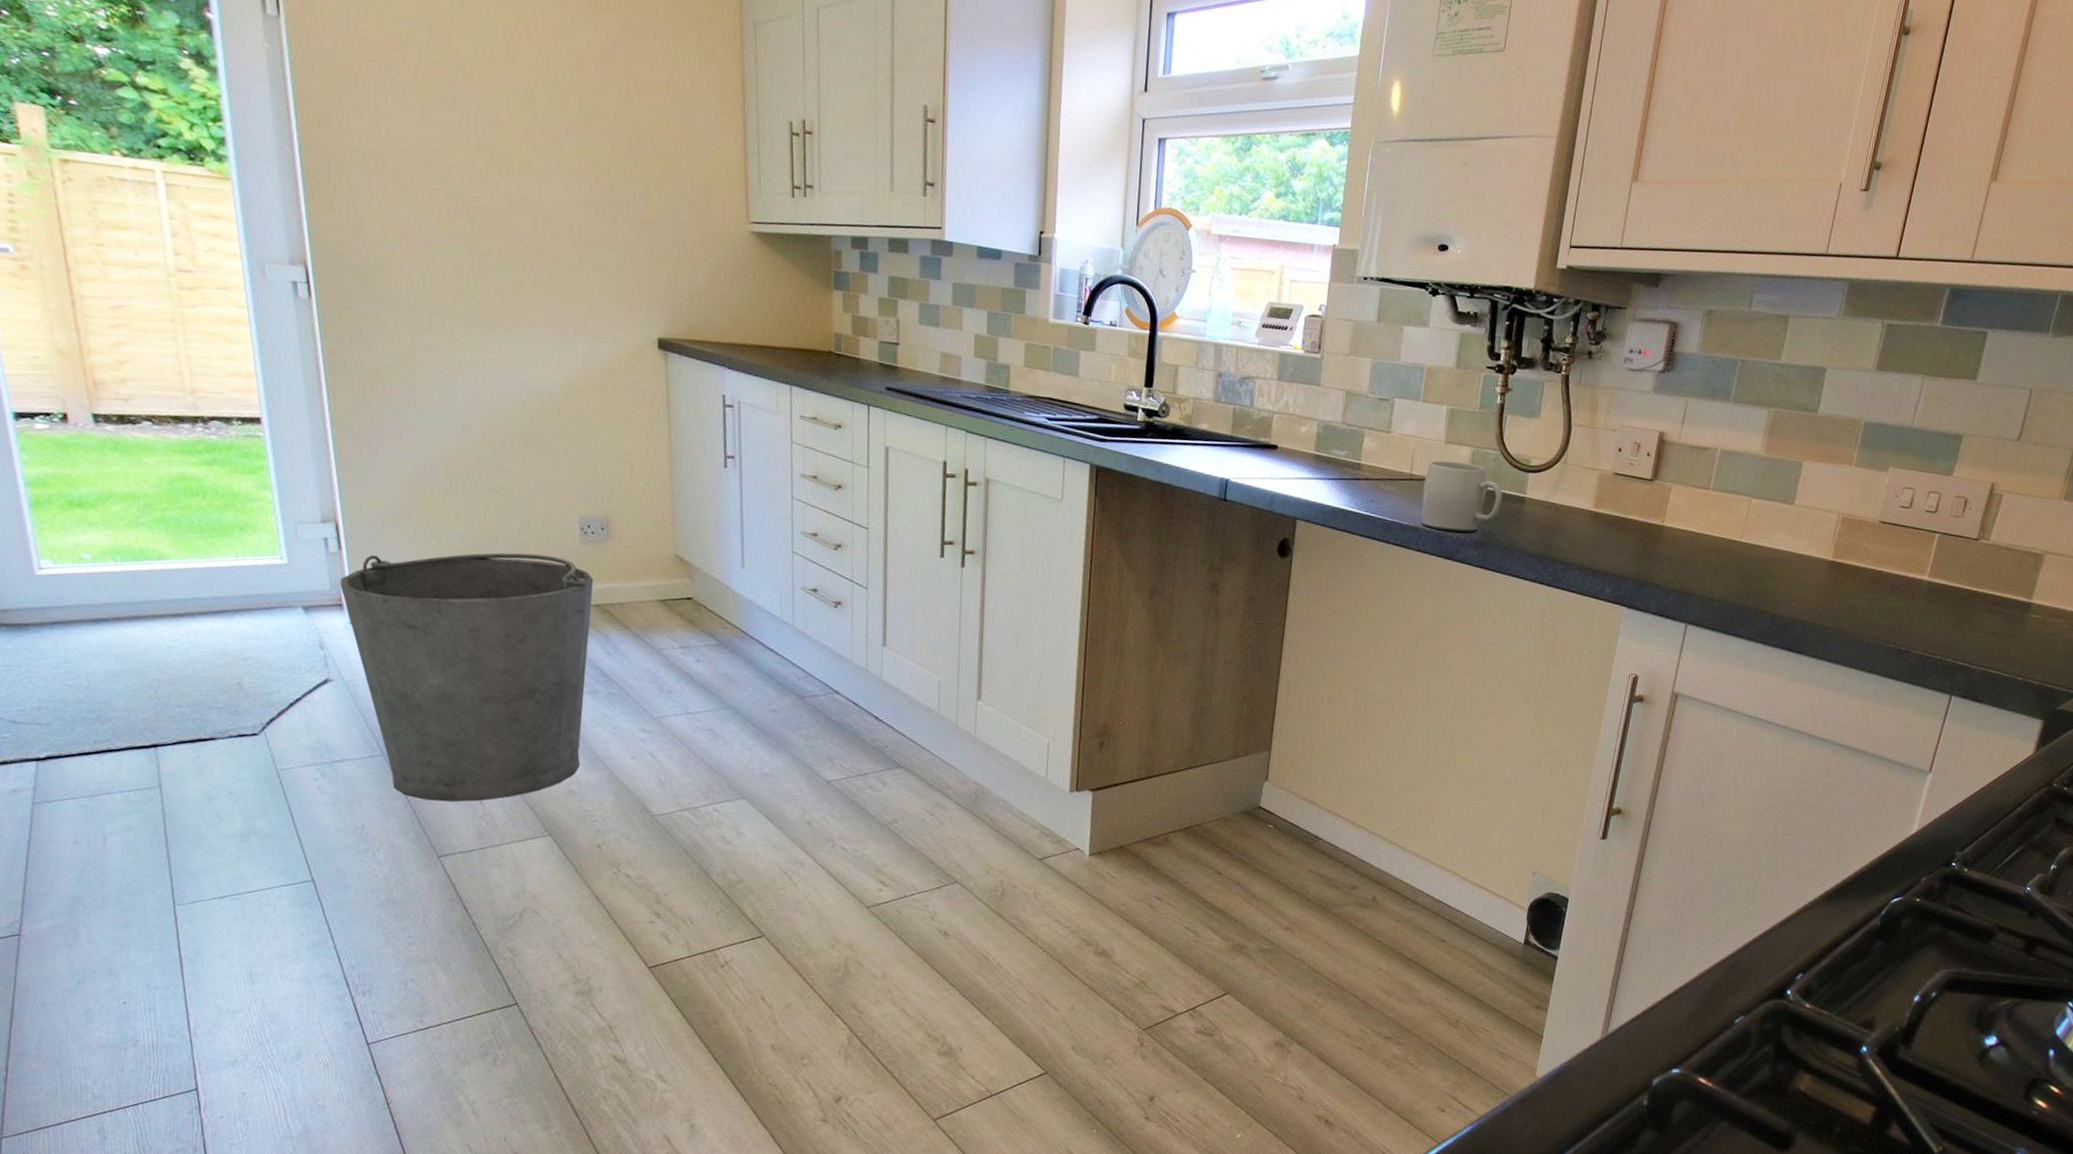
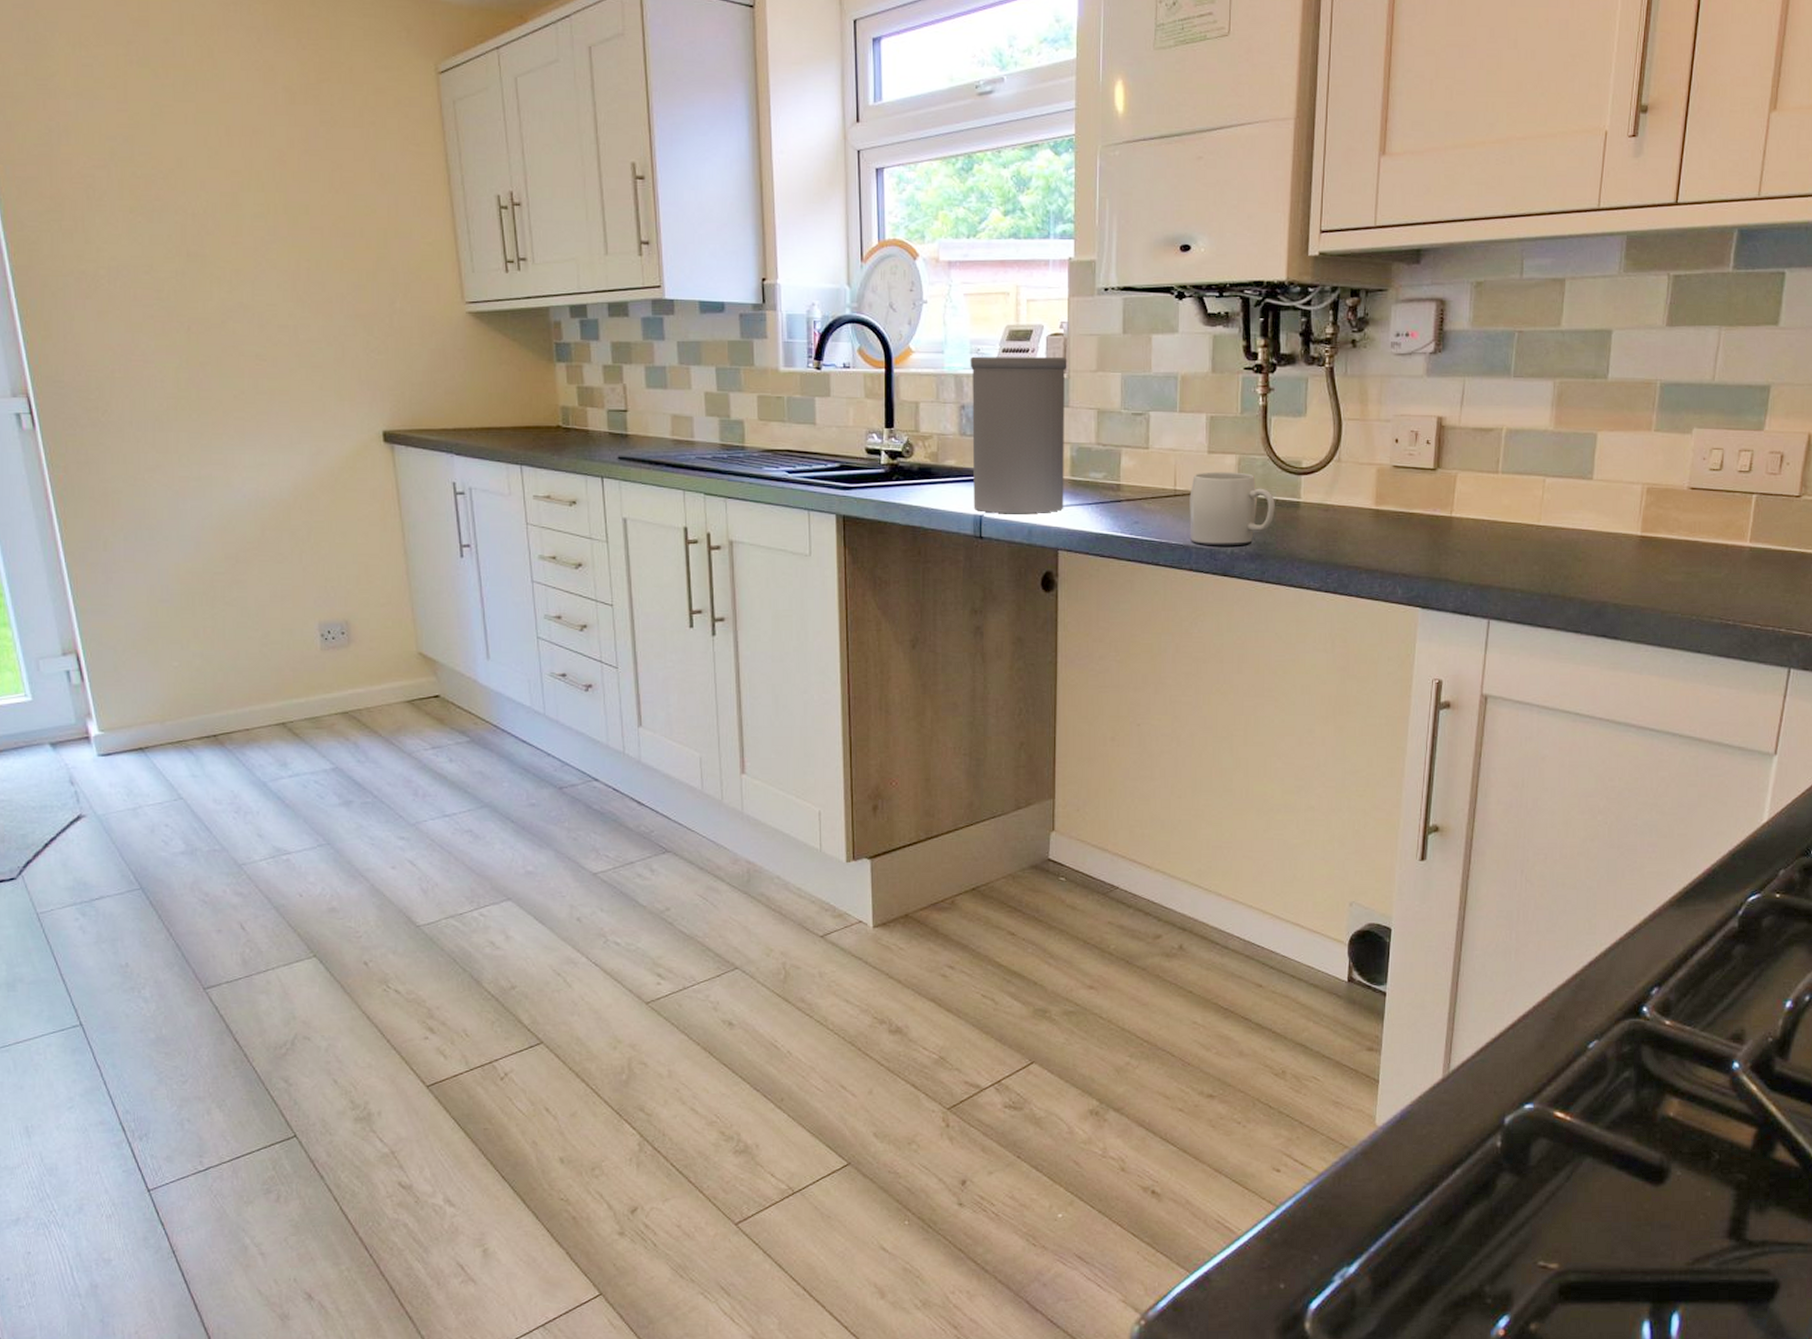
bucket: present [340,552,594,802] -> none [85,666,339,931]
canister: none [1221,328,1323,484] -> present [970,356,1067,513]

